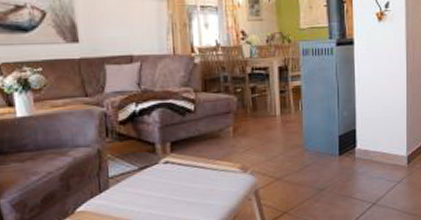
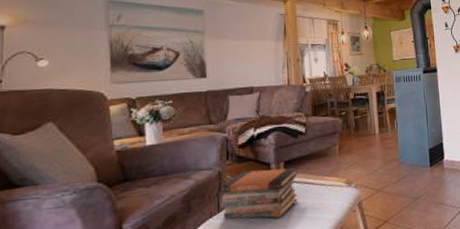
book stack: none [100,149,186,202] -> present [220,167,298,219]

